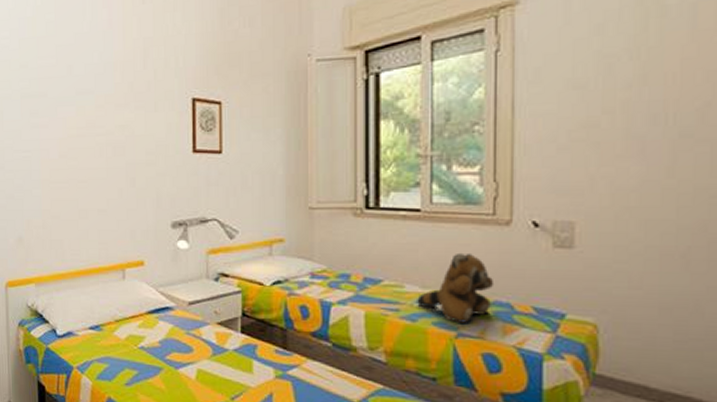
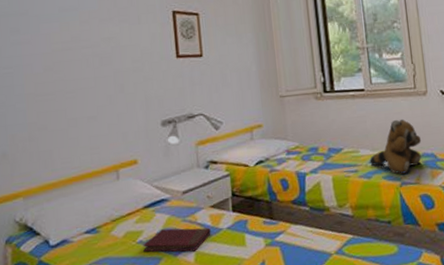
book: none [144,339,216,368] -> present [143,227,211,252]

